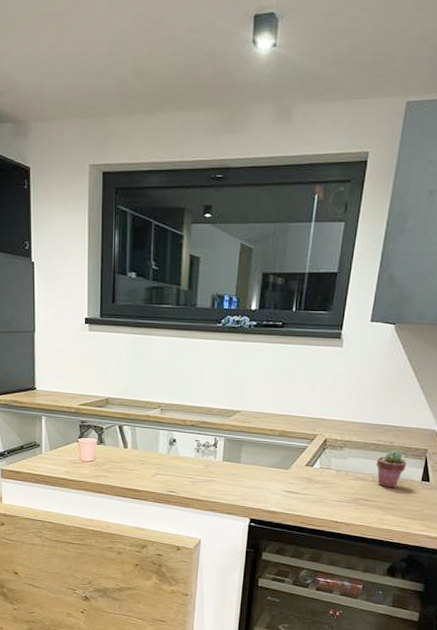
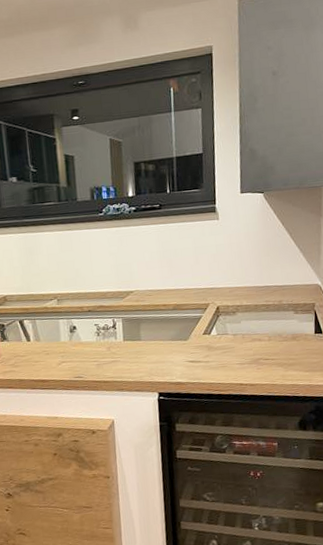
potted succulent: present [376,450,407,488] -> none [269,308,298,345]

